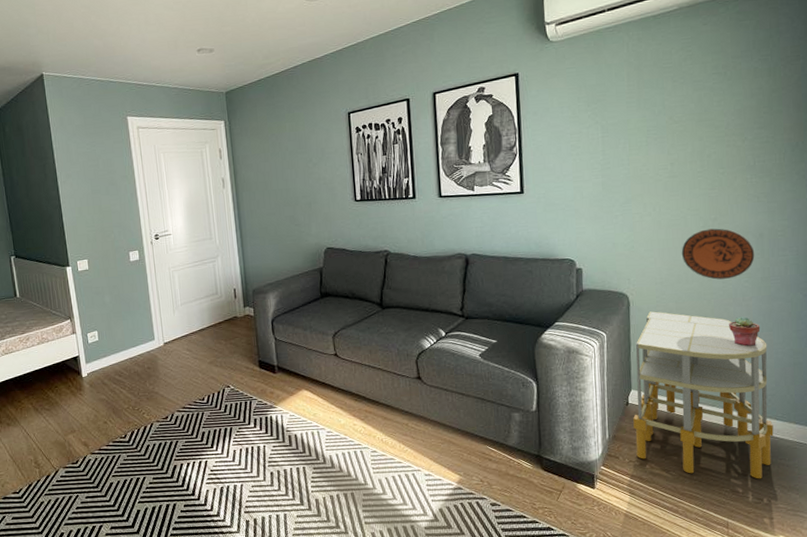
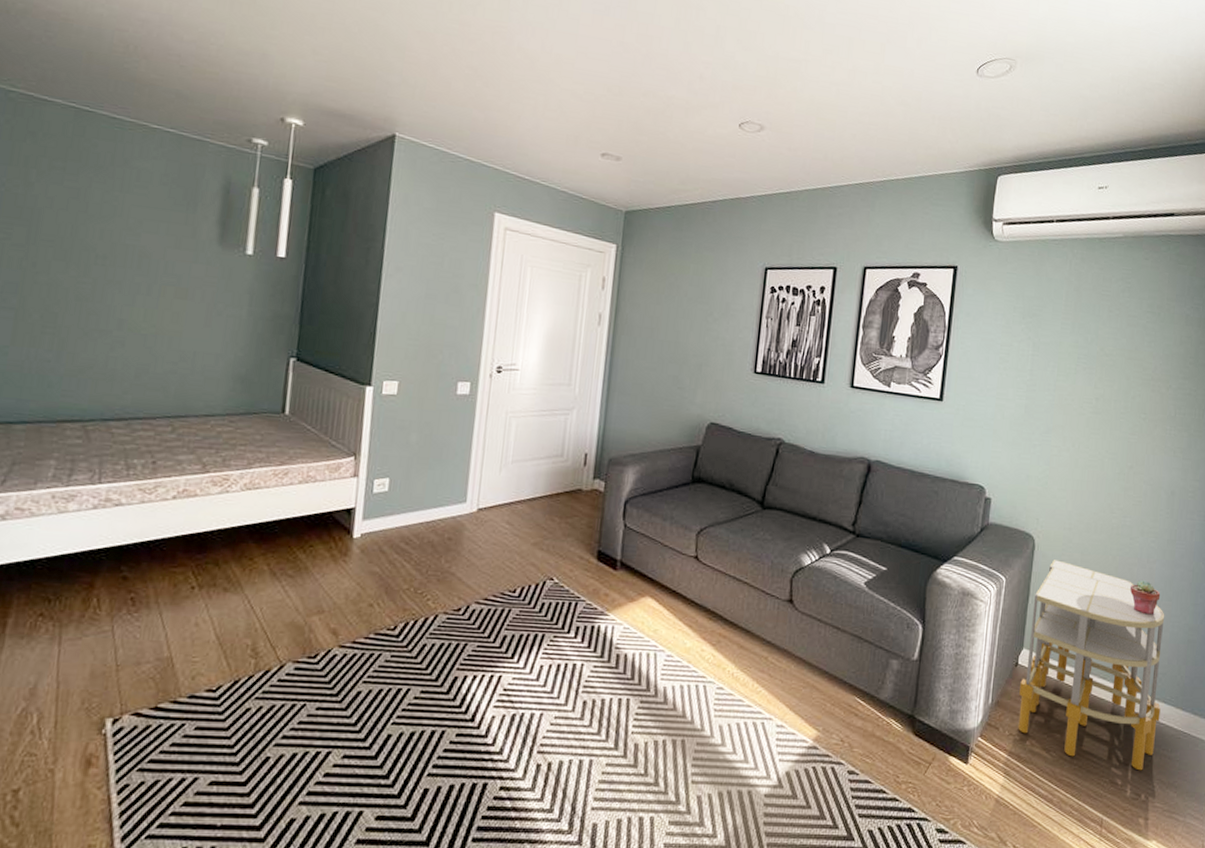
decorative plate: present [681,228,755,280] -> none [1093,476,1165,536]

